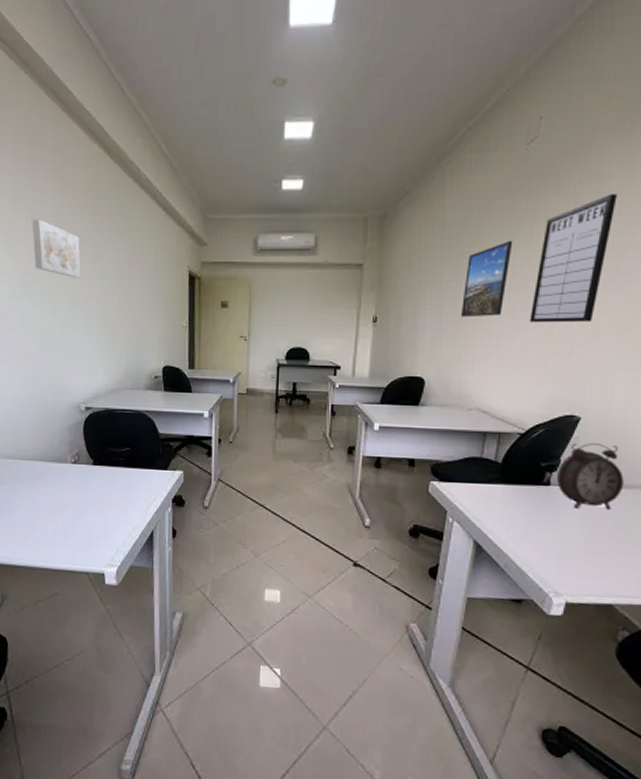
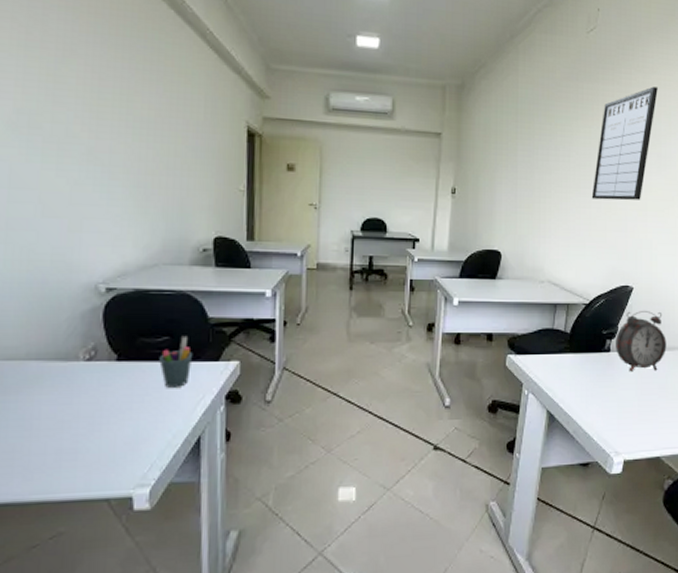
wall art: present [31,219,81,278] -> none [26,43,102,125]
pen holder: none [123,447,148,489] -> present [159,335,193,388]
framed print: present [460,240,513,318] -> none [533,120,577,193]

